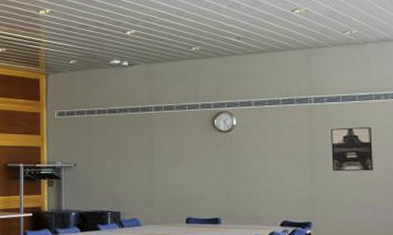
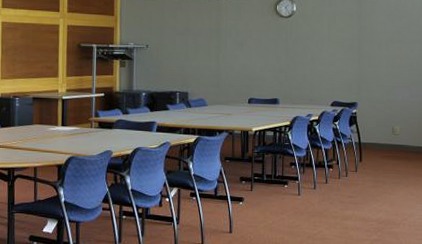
wall art: present [331,126,373,172] -> none [376,15,411,56]

